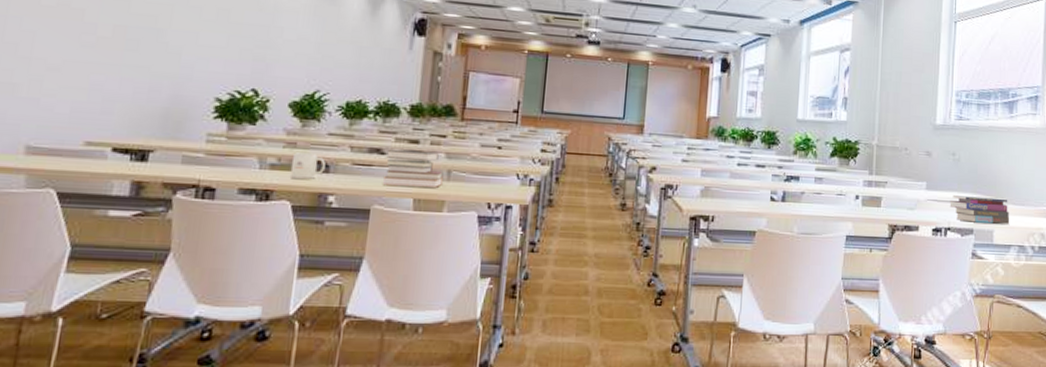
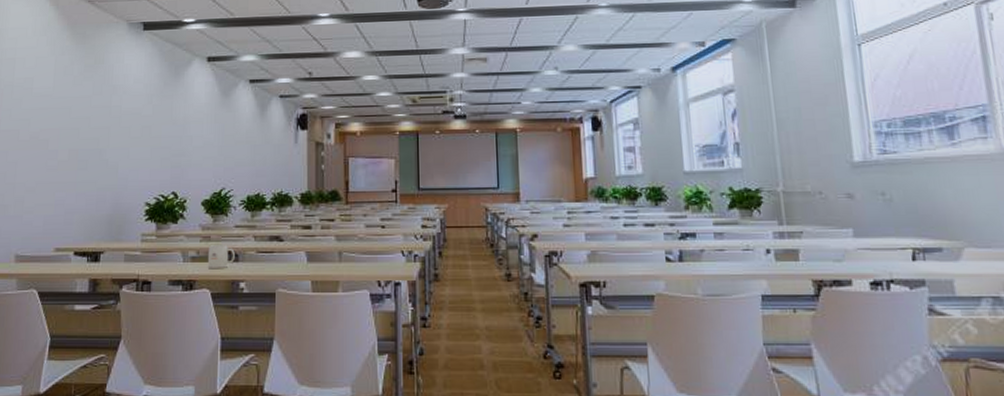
books: present [382,149,443,189] -> none [283,235,335,271]
books: present [949,195,1010,224] -> none [887,241,975,272]

